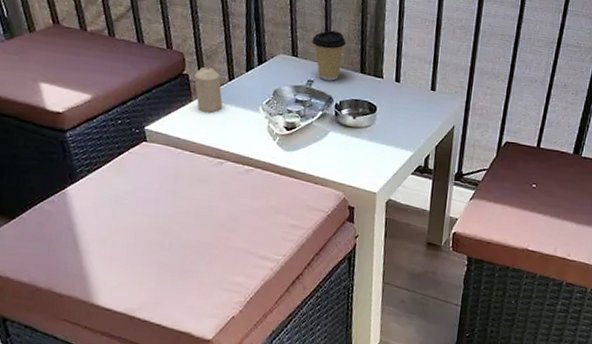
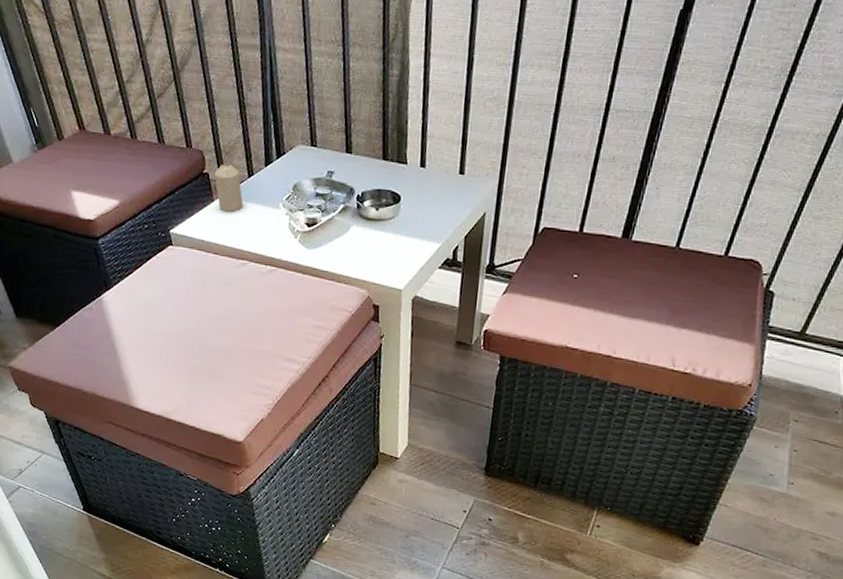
coffee cup: present [312,30,347,81] -> none [331,114,368,171]

